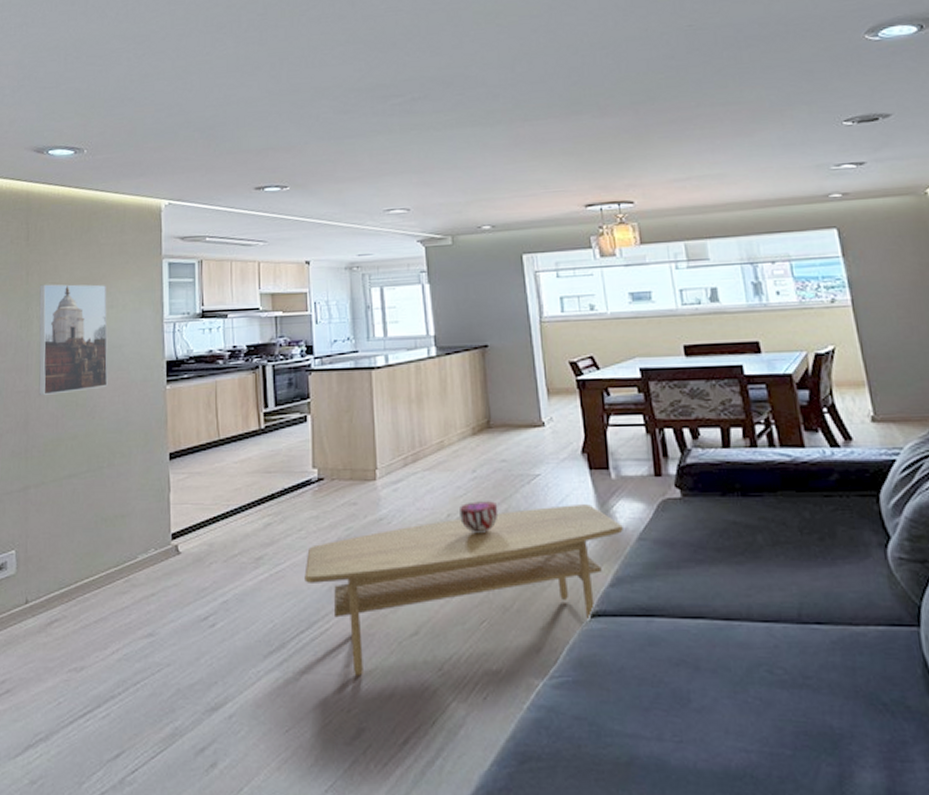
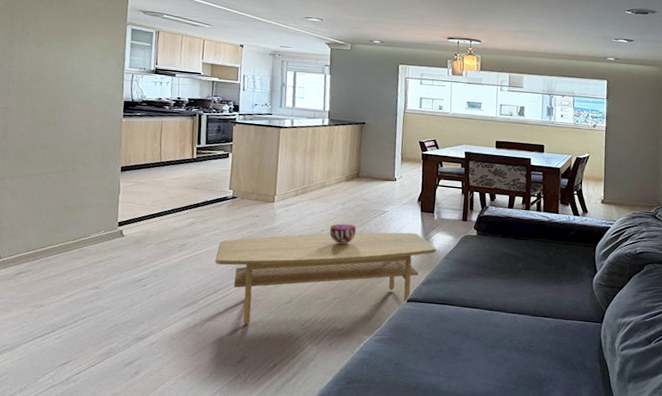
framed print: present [38,284,108,396] -> none [17,29,79,114]

